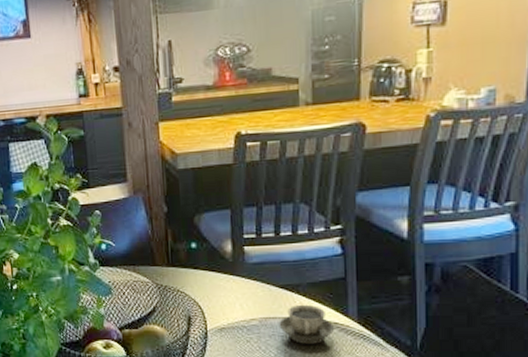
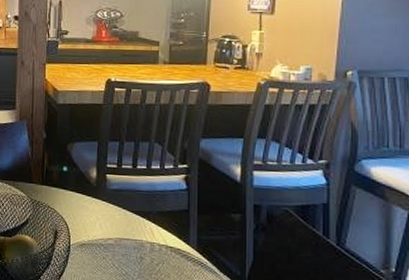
cup: present [279,304,335,345] -> none [131,229,178,267]

